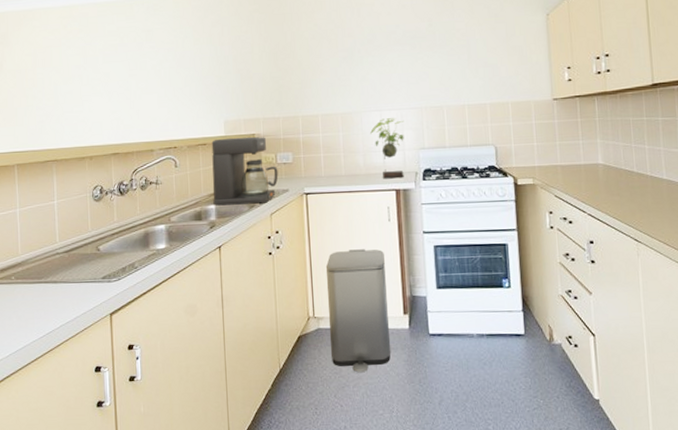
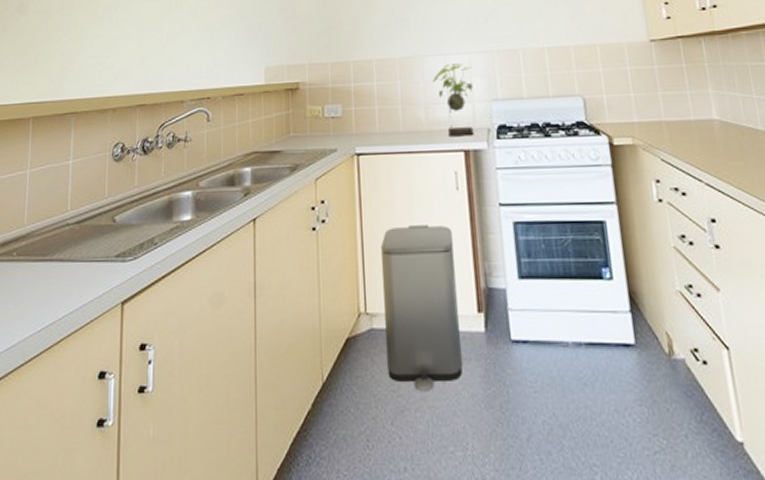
coffee maker: present [211,136,279,206] -> none [249,85,325,168]

